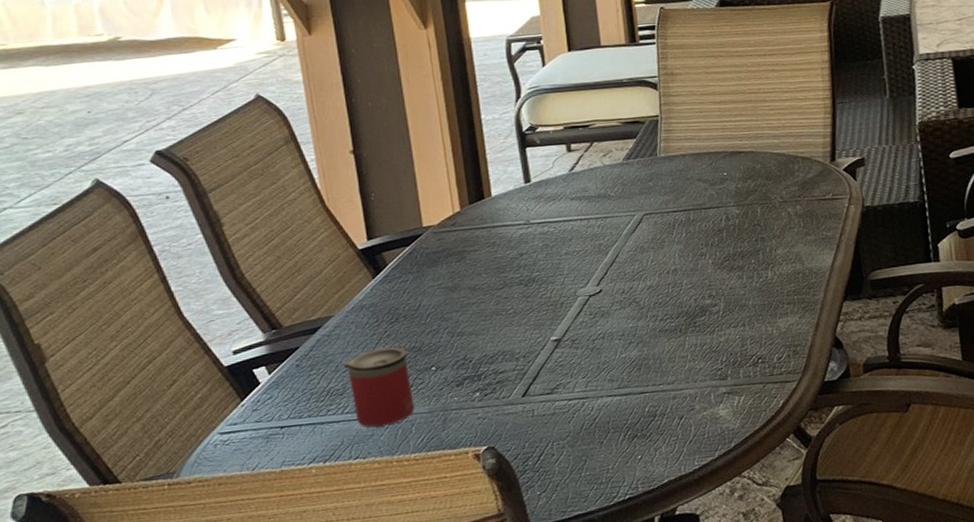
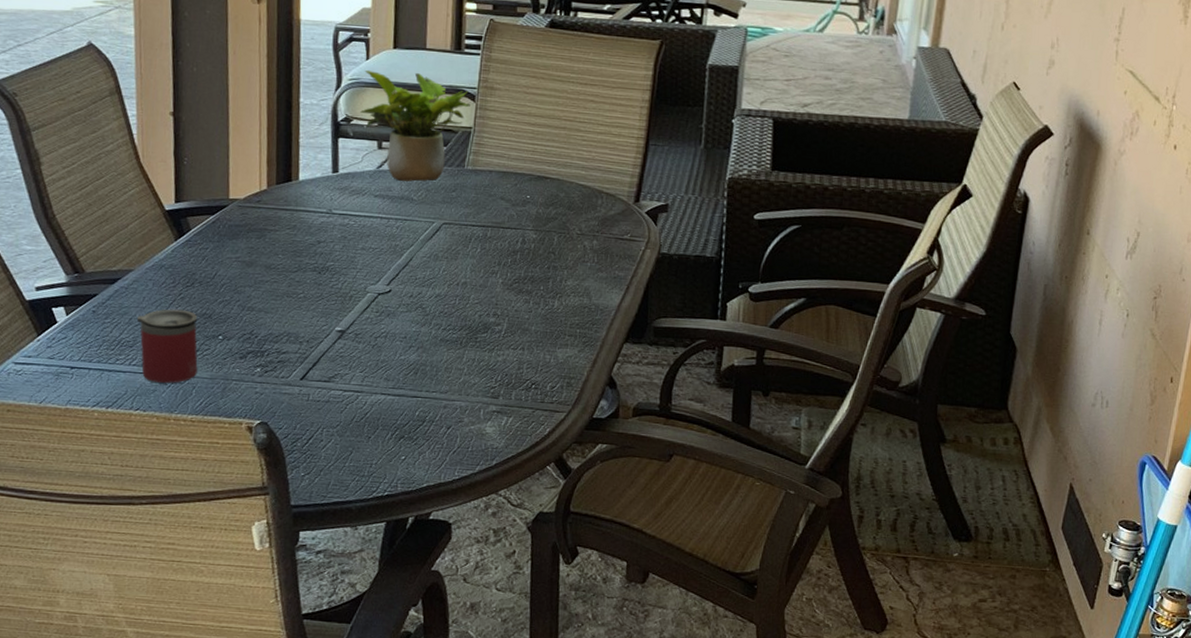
potted plant: none [542,71,653,181] -> present [360,70,470,182]

